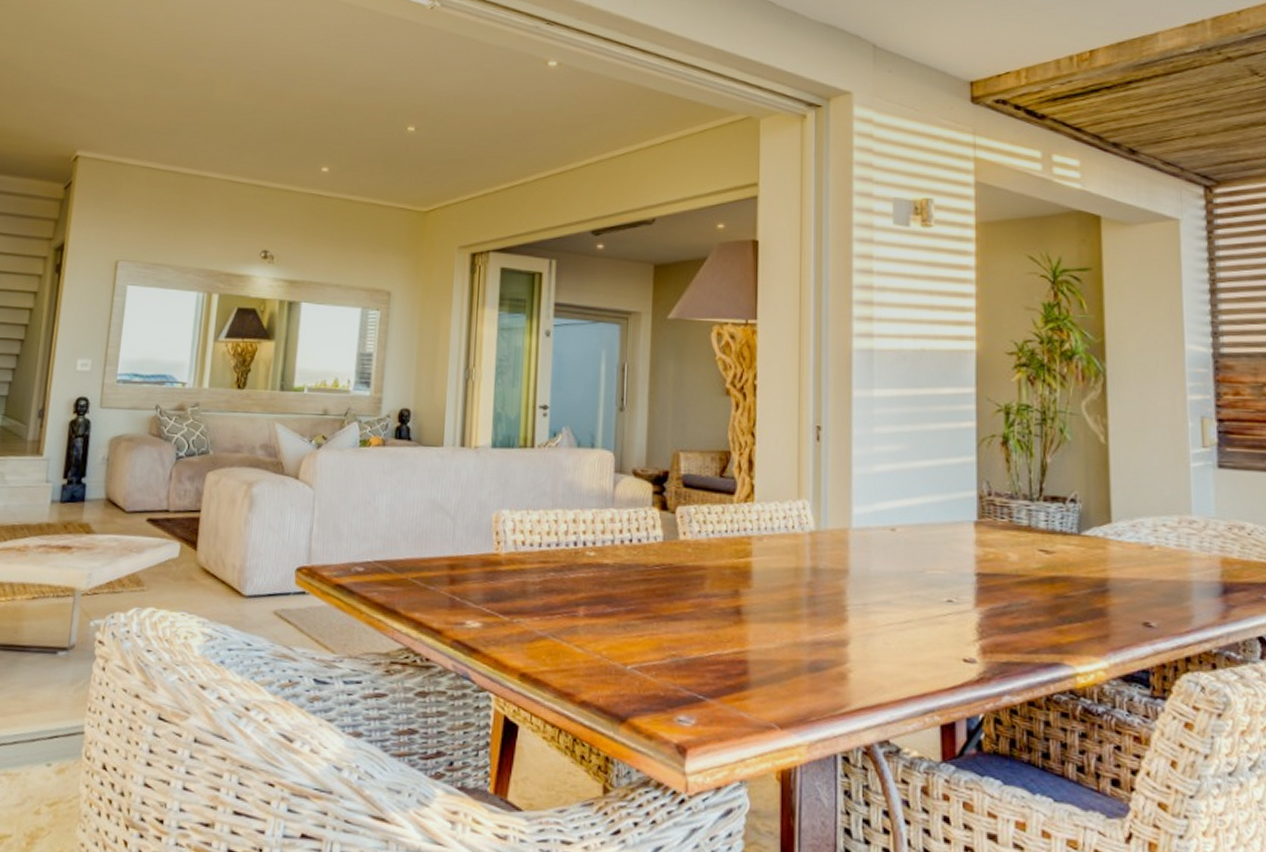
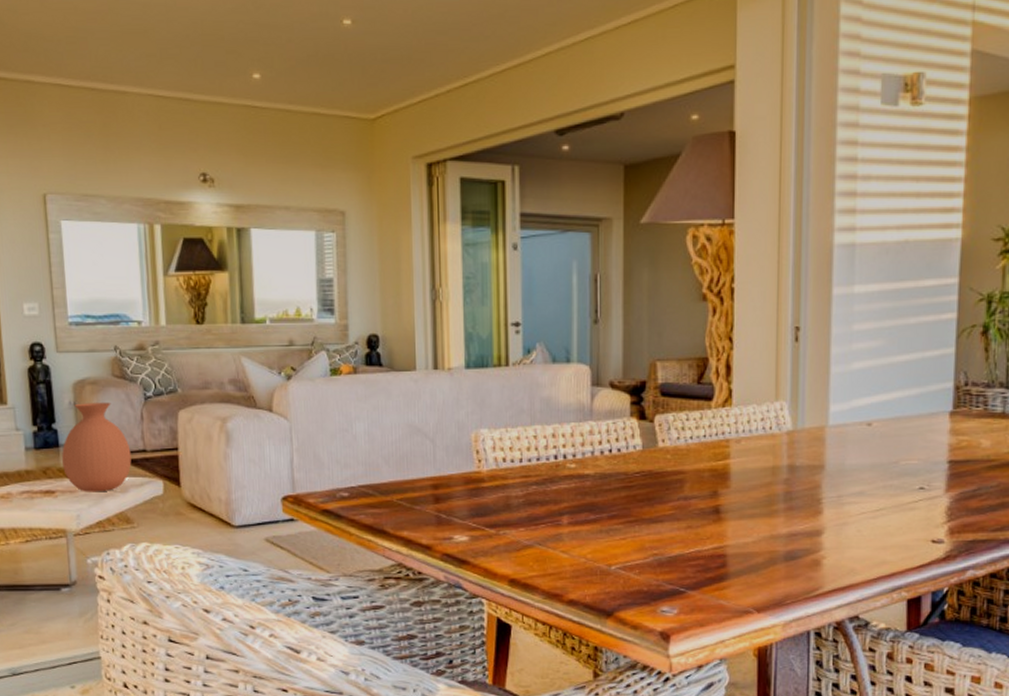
vase: none [84,458,154,551] -> present [62,402,132,492]

